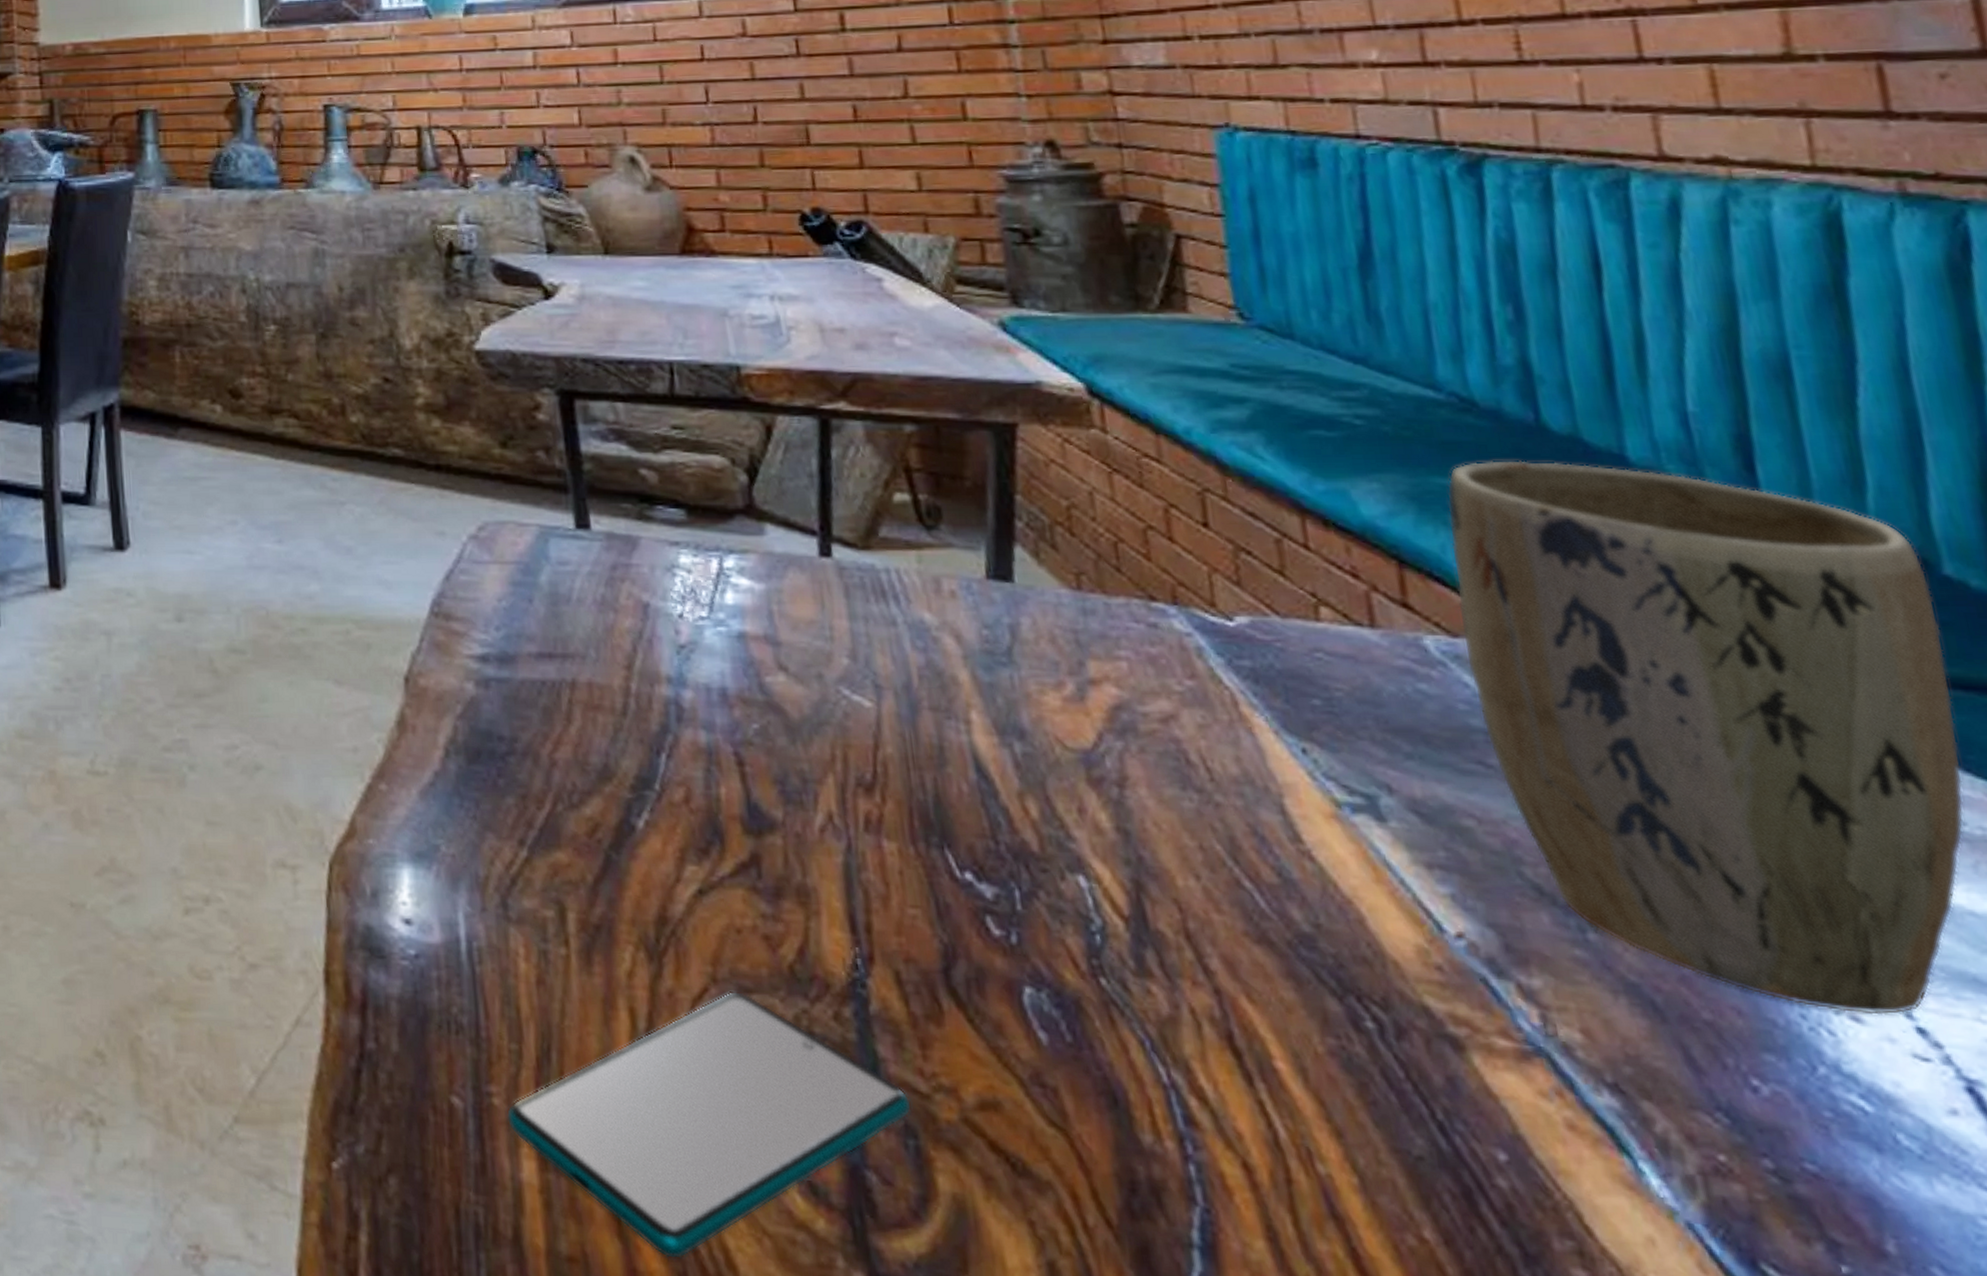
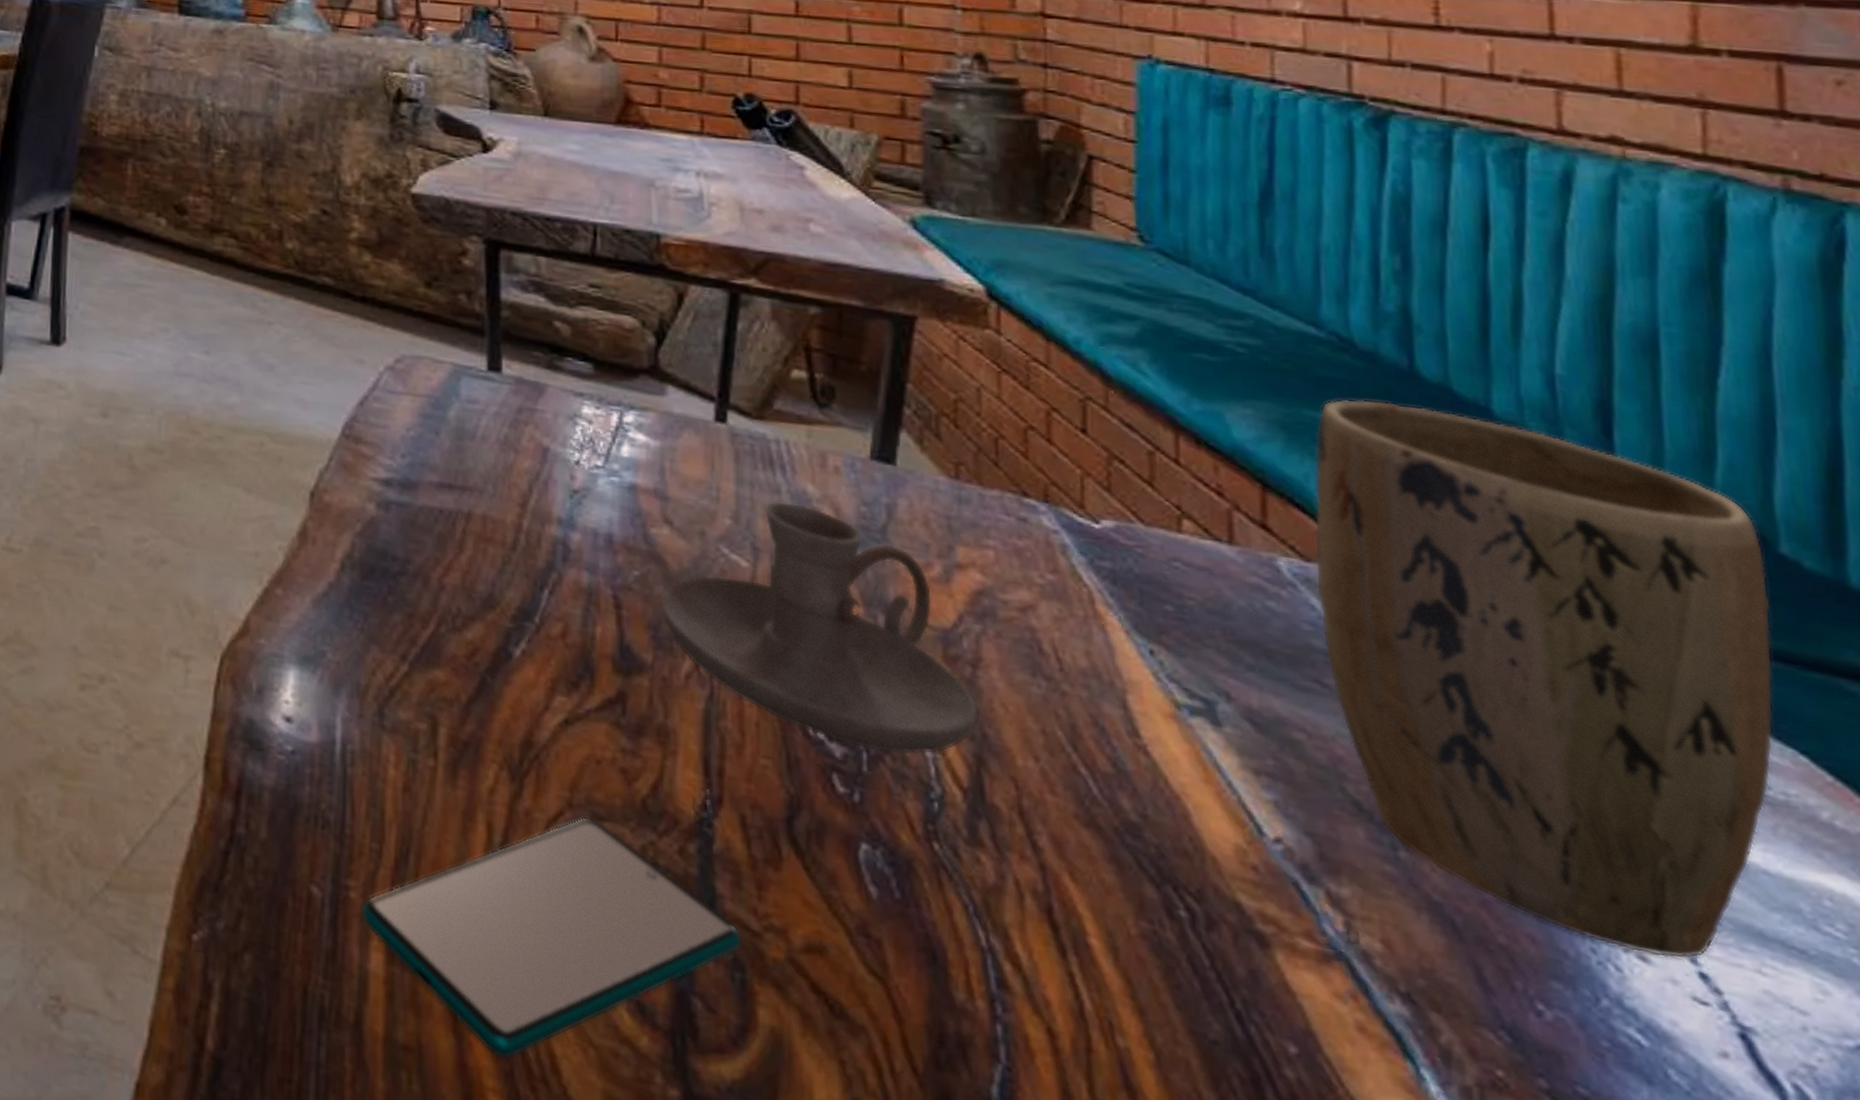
candle holder: none [782,633,1132,888] -> present [659,501,978,755]

